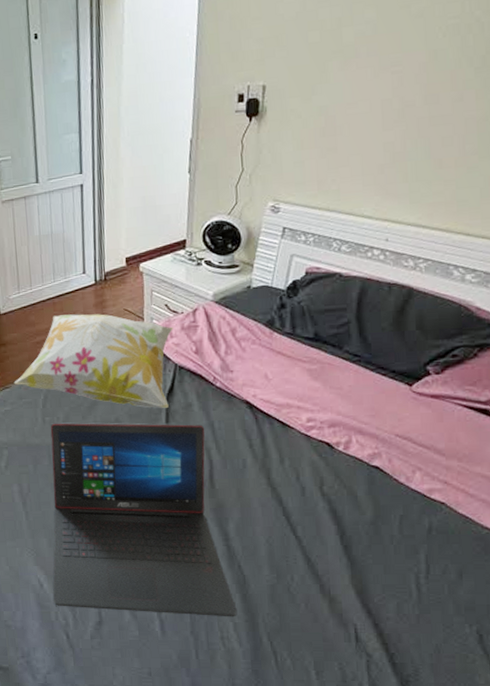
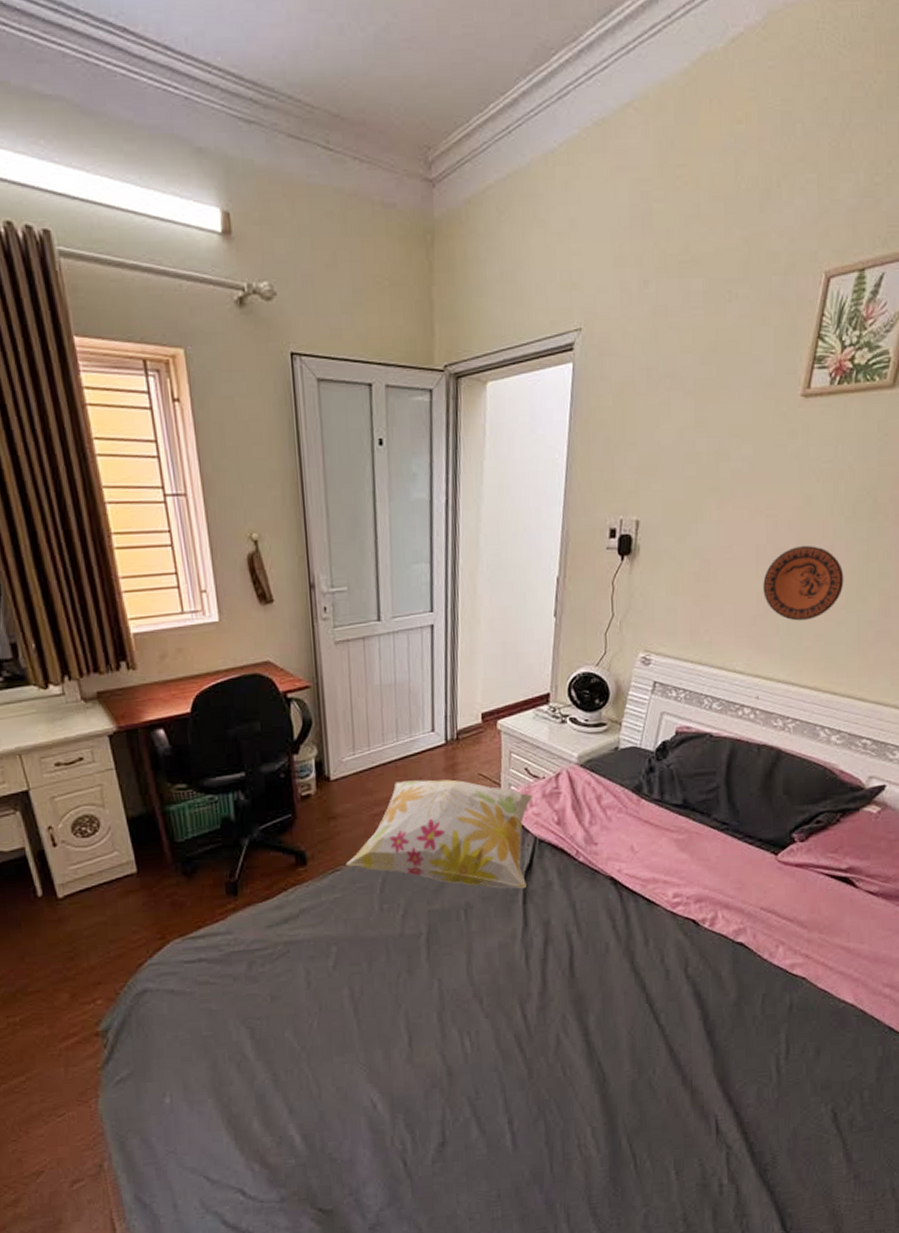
laptop: present [50,422,237,617] -> none [388,905,596,1130]
decorative plate: none [390,97,475,168] -> present [763,545,844,621]

